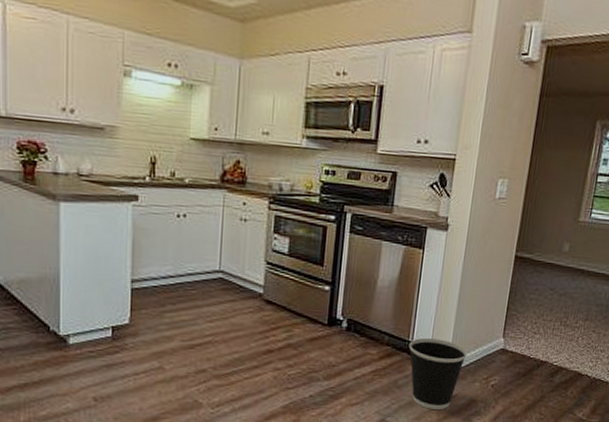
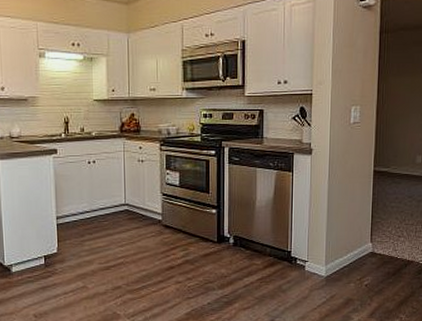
wastebasket: present [408,337,468,409] -> none [288,247,340,309]

